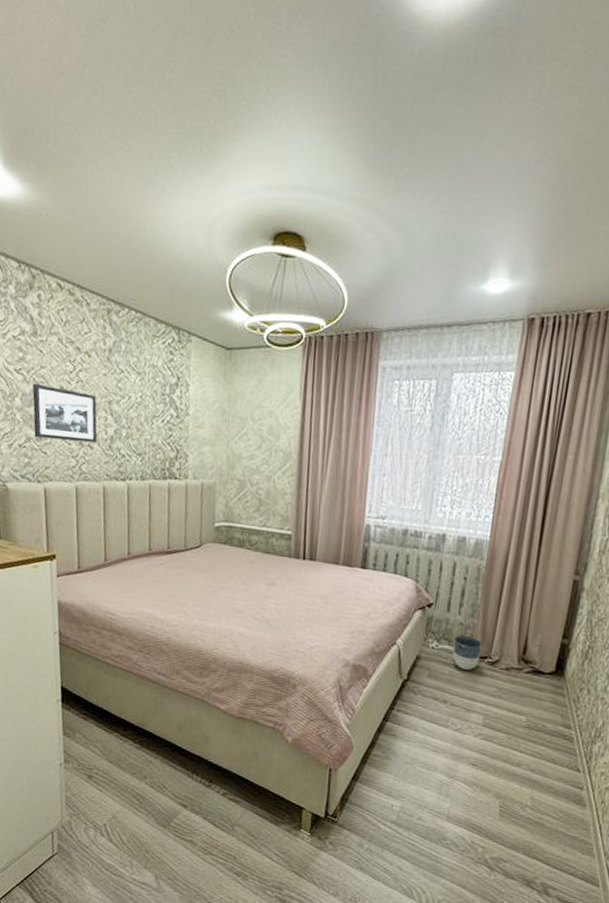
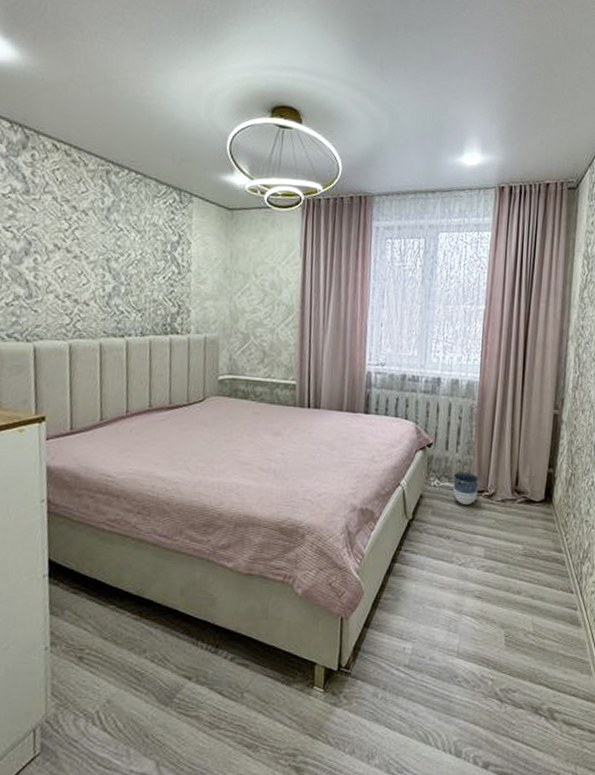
picture frame: present [32,383,98,443] -> none [22,240,94,300]

